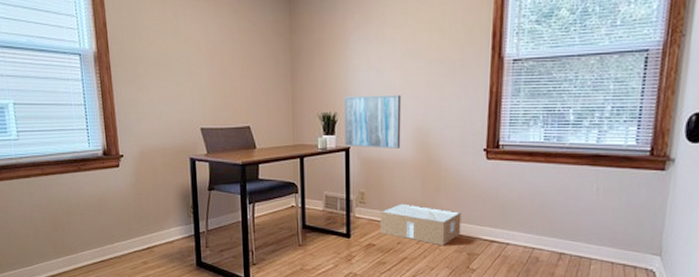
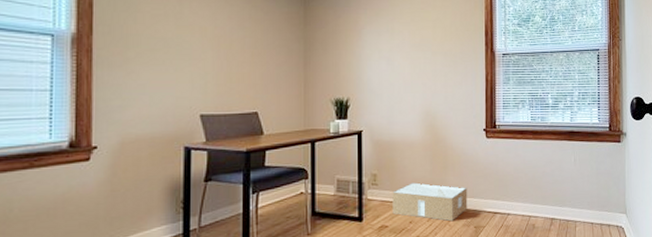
wall art: present [345,94,402,149] -> none [357,82,411,131]

